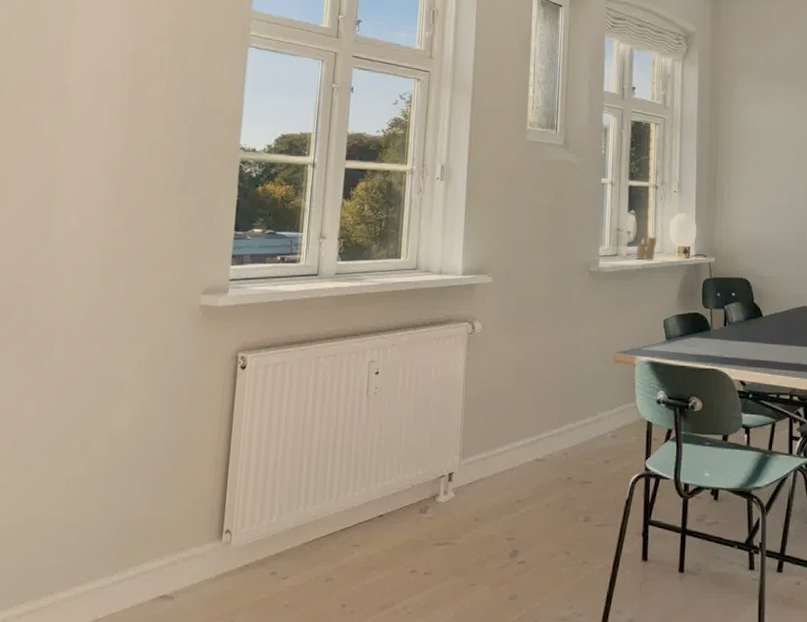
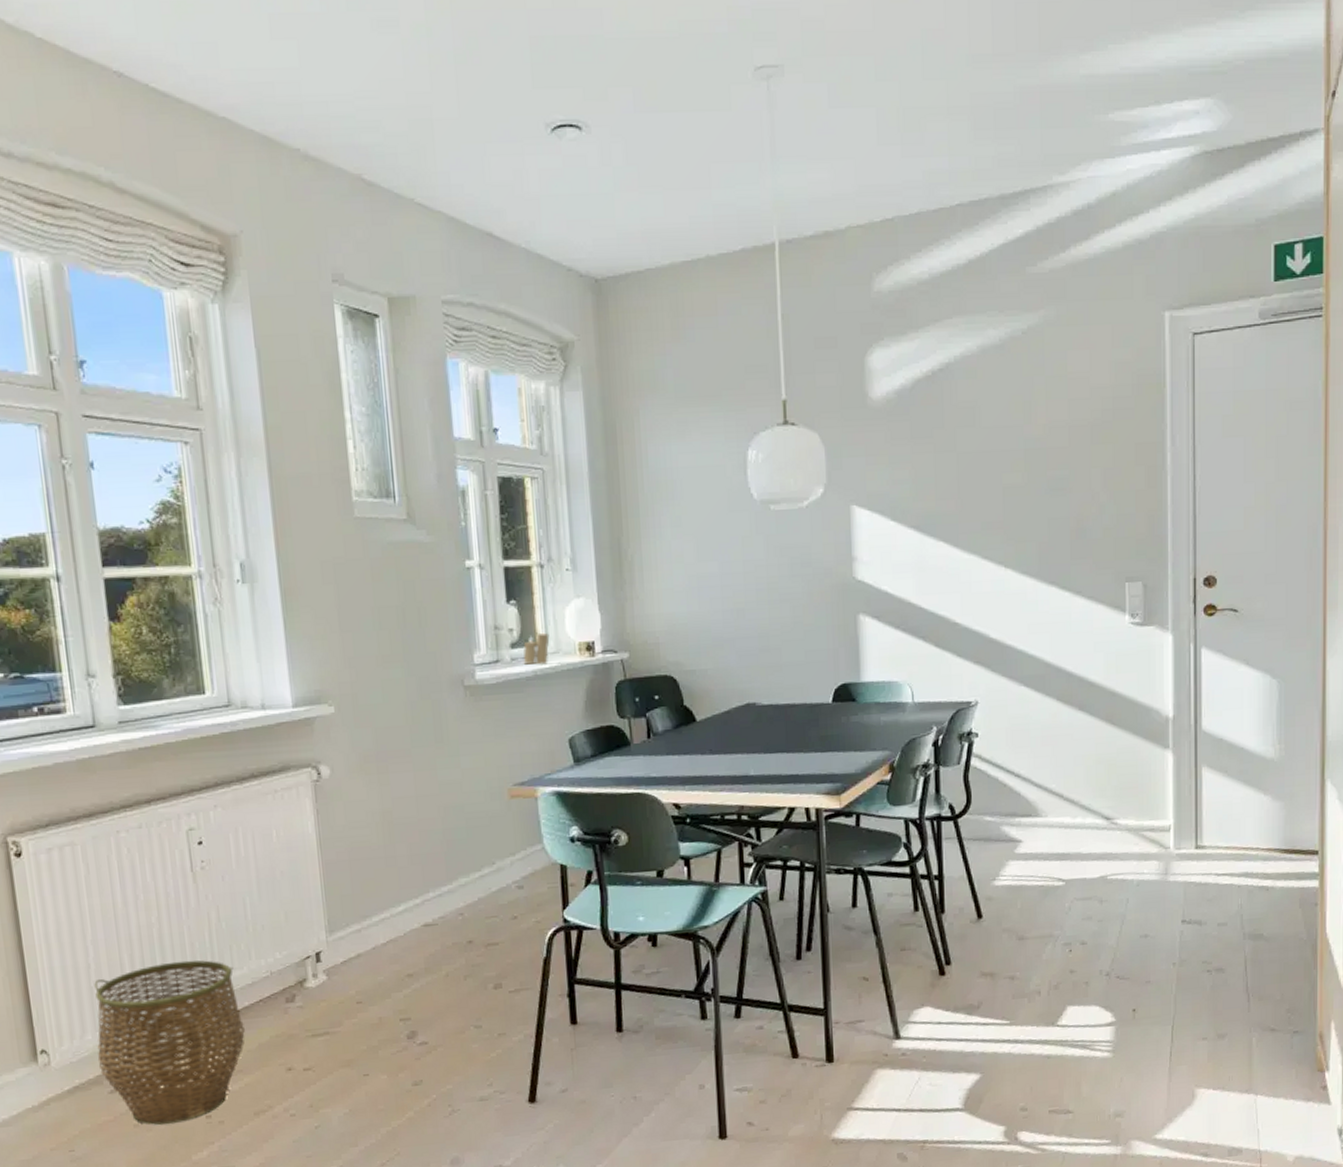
basket: none [267,467,385,608] -> present [94,960,246,1125]

